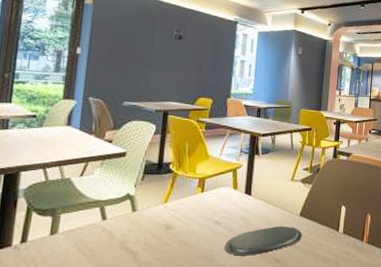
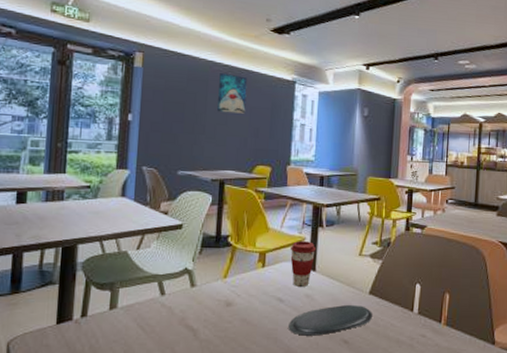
wall art: none [163,12,193,50] -> present [217,73,248,114]
coffee cup: none [228,168,252,211] -> present [290,241,316,288]

